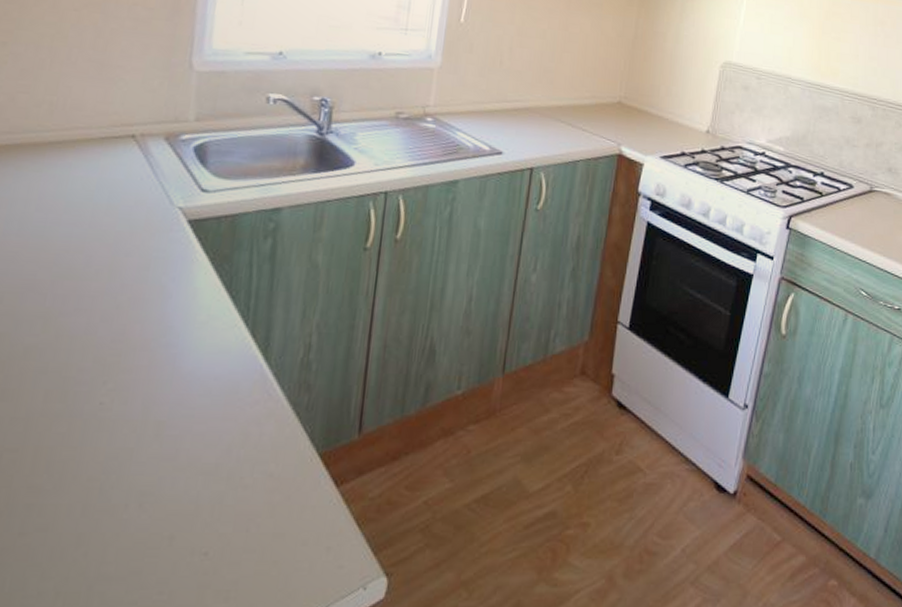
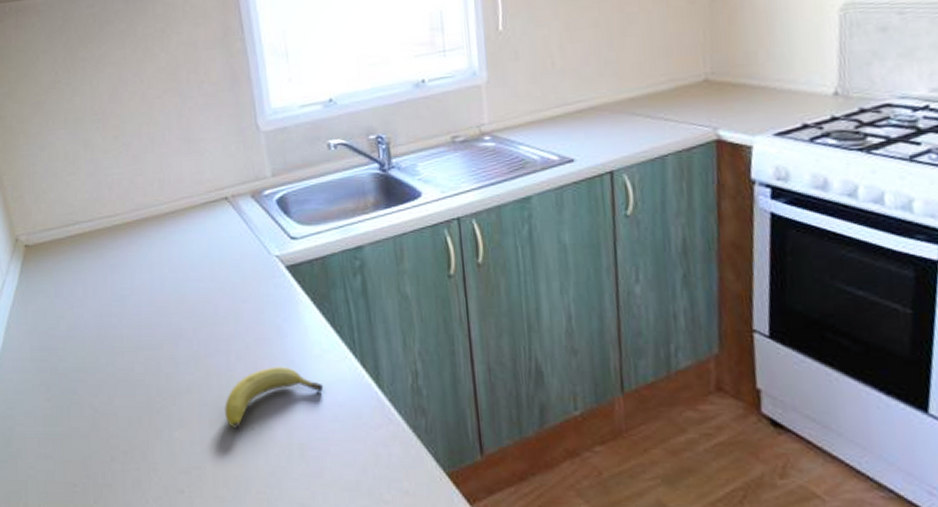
fruit: none [68,331,202,403] -> present [225,366,324,428]

